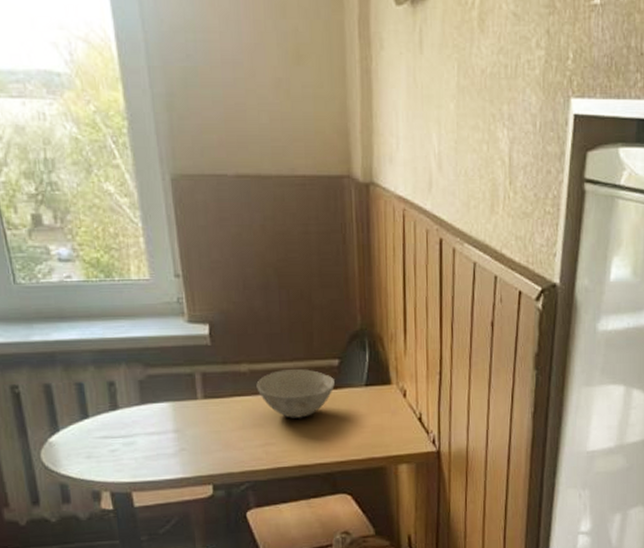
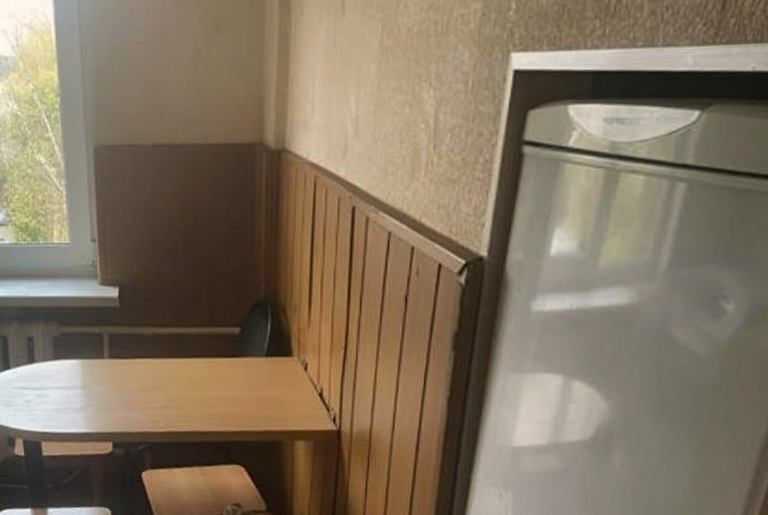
bowl: present [256,369,335,418] -> none [159,335,234,384]

